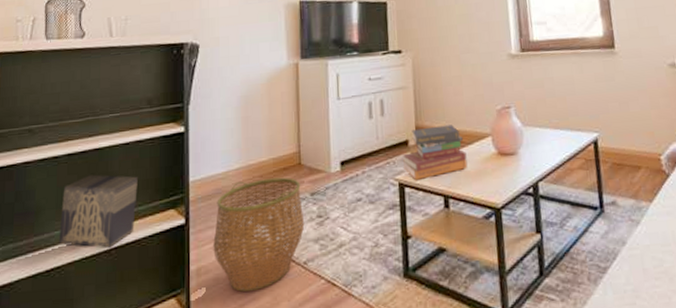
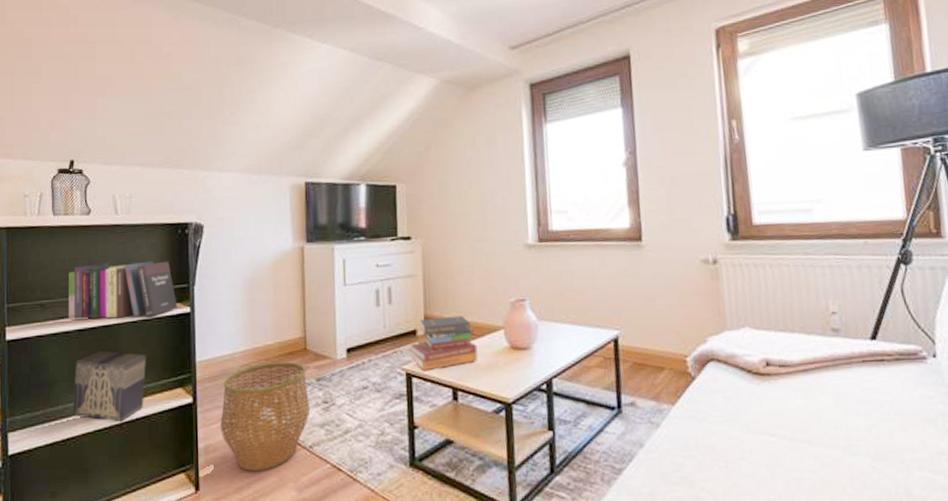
books: none [58,81,171,144] -> present [69,260,177,320]

